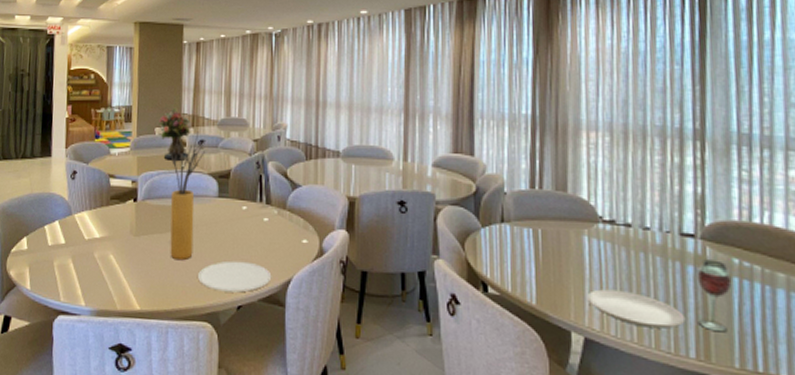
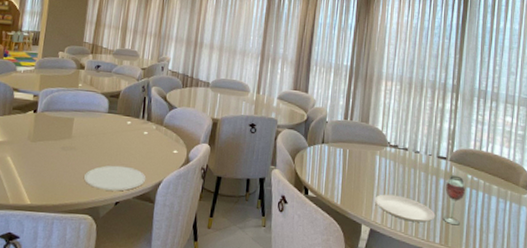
bouquet: present [159,107,191,160] -> none [62,36,90,81]
vase: present [169,131,207,261] -> none [61,58,103,164]

